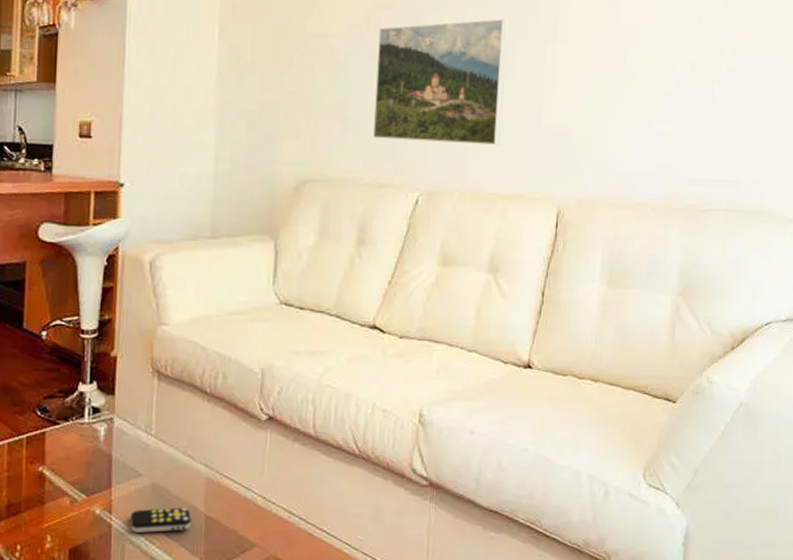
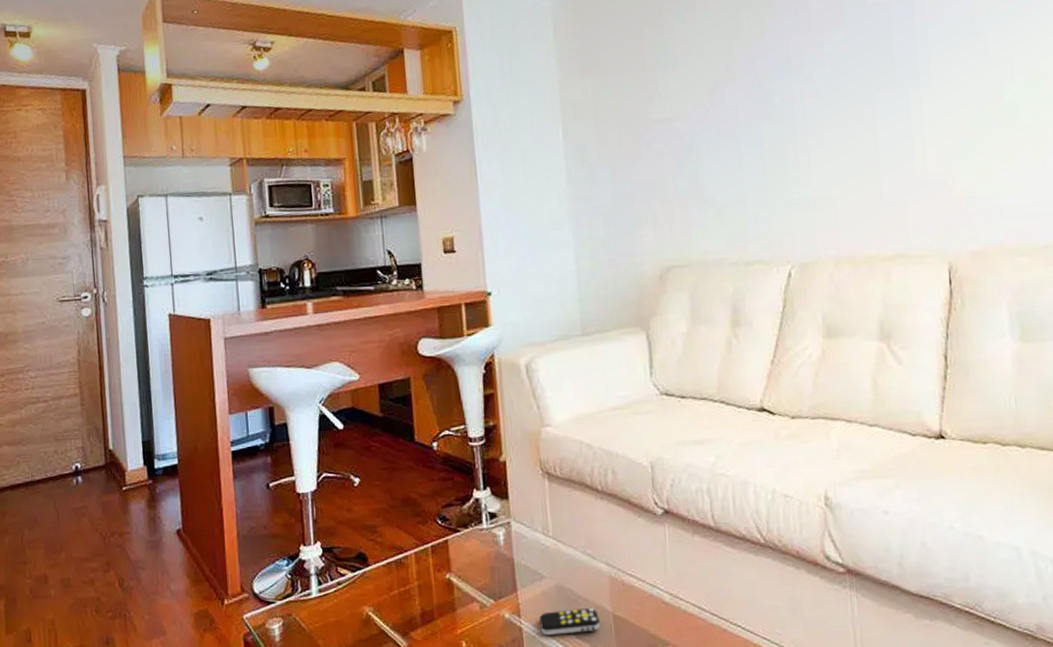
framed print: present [373,19,508,145] -> none [725,73,873,216]

